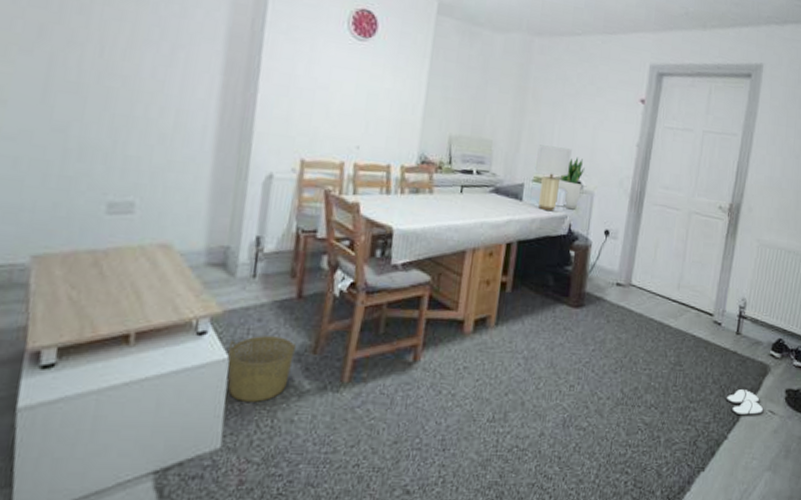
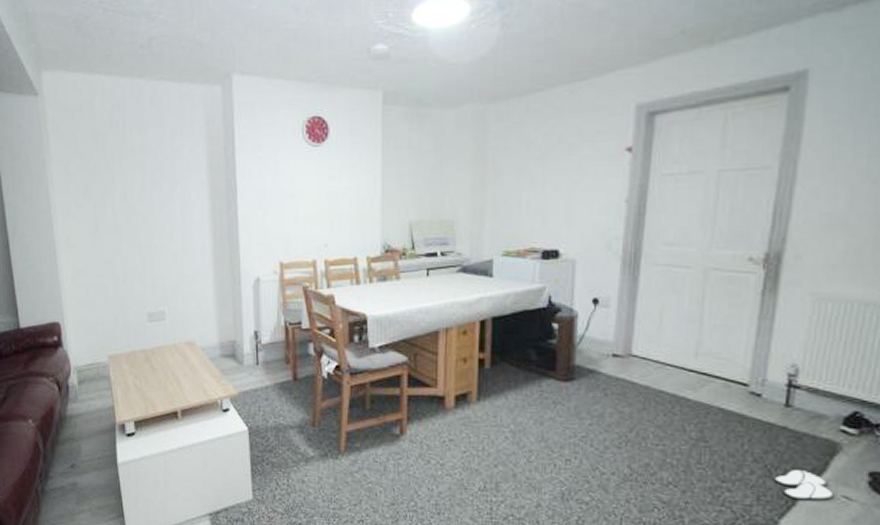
basket: present [227,335,297,402] -> none [246,412,299,465]
lamp: present [536,145,572,212] -> none [504,216,544,285]
planter: present [555,157,585,210] -> none [530,224,562,281]

